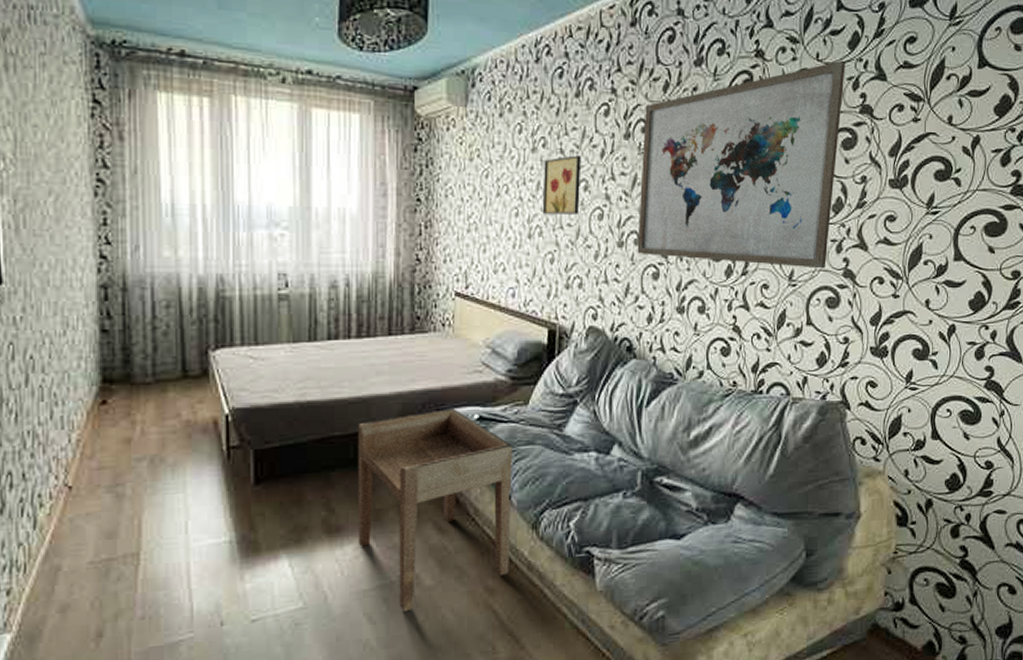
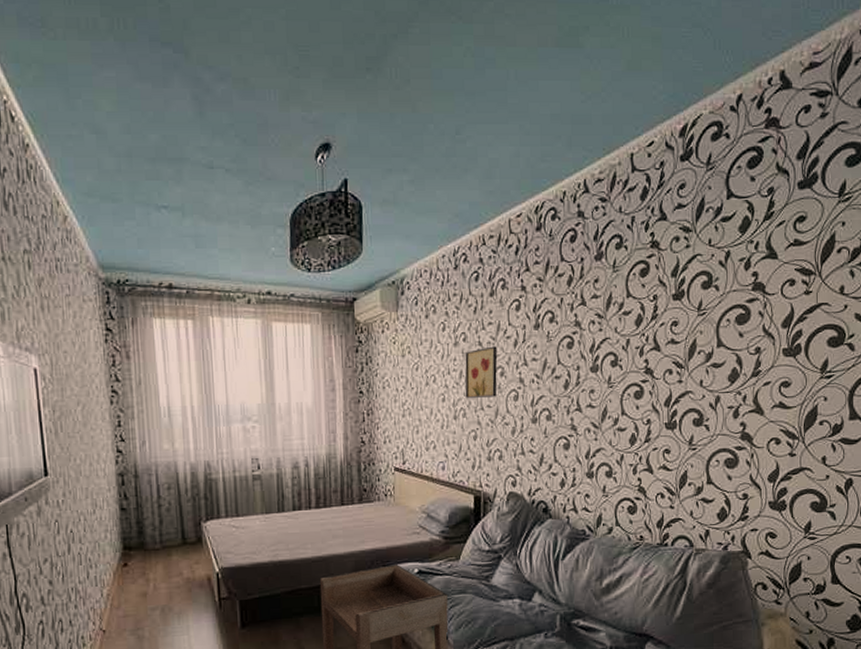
wall art: present [637,60,846,269] -> none [549,243,737,433]

